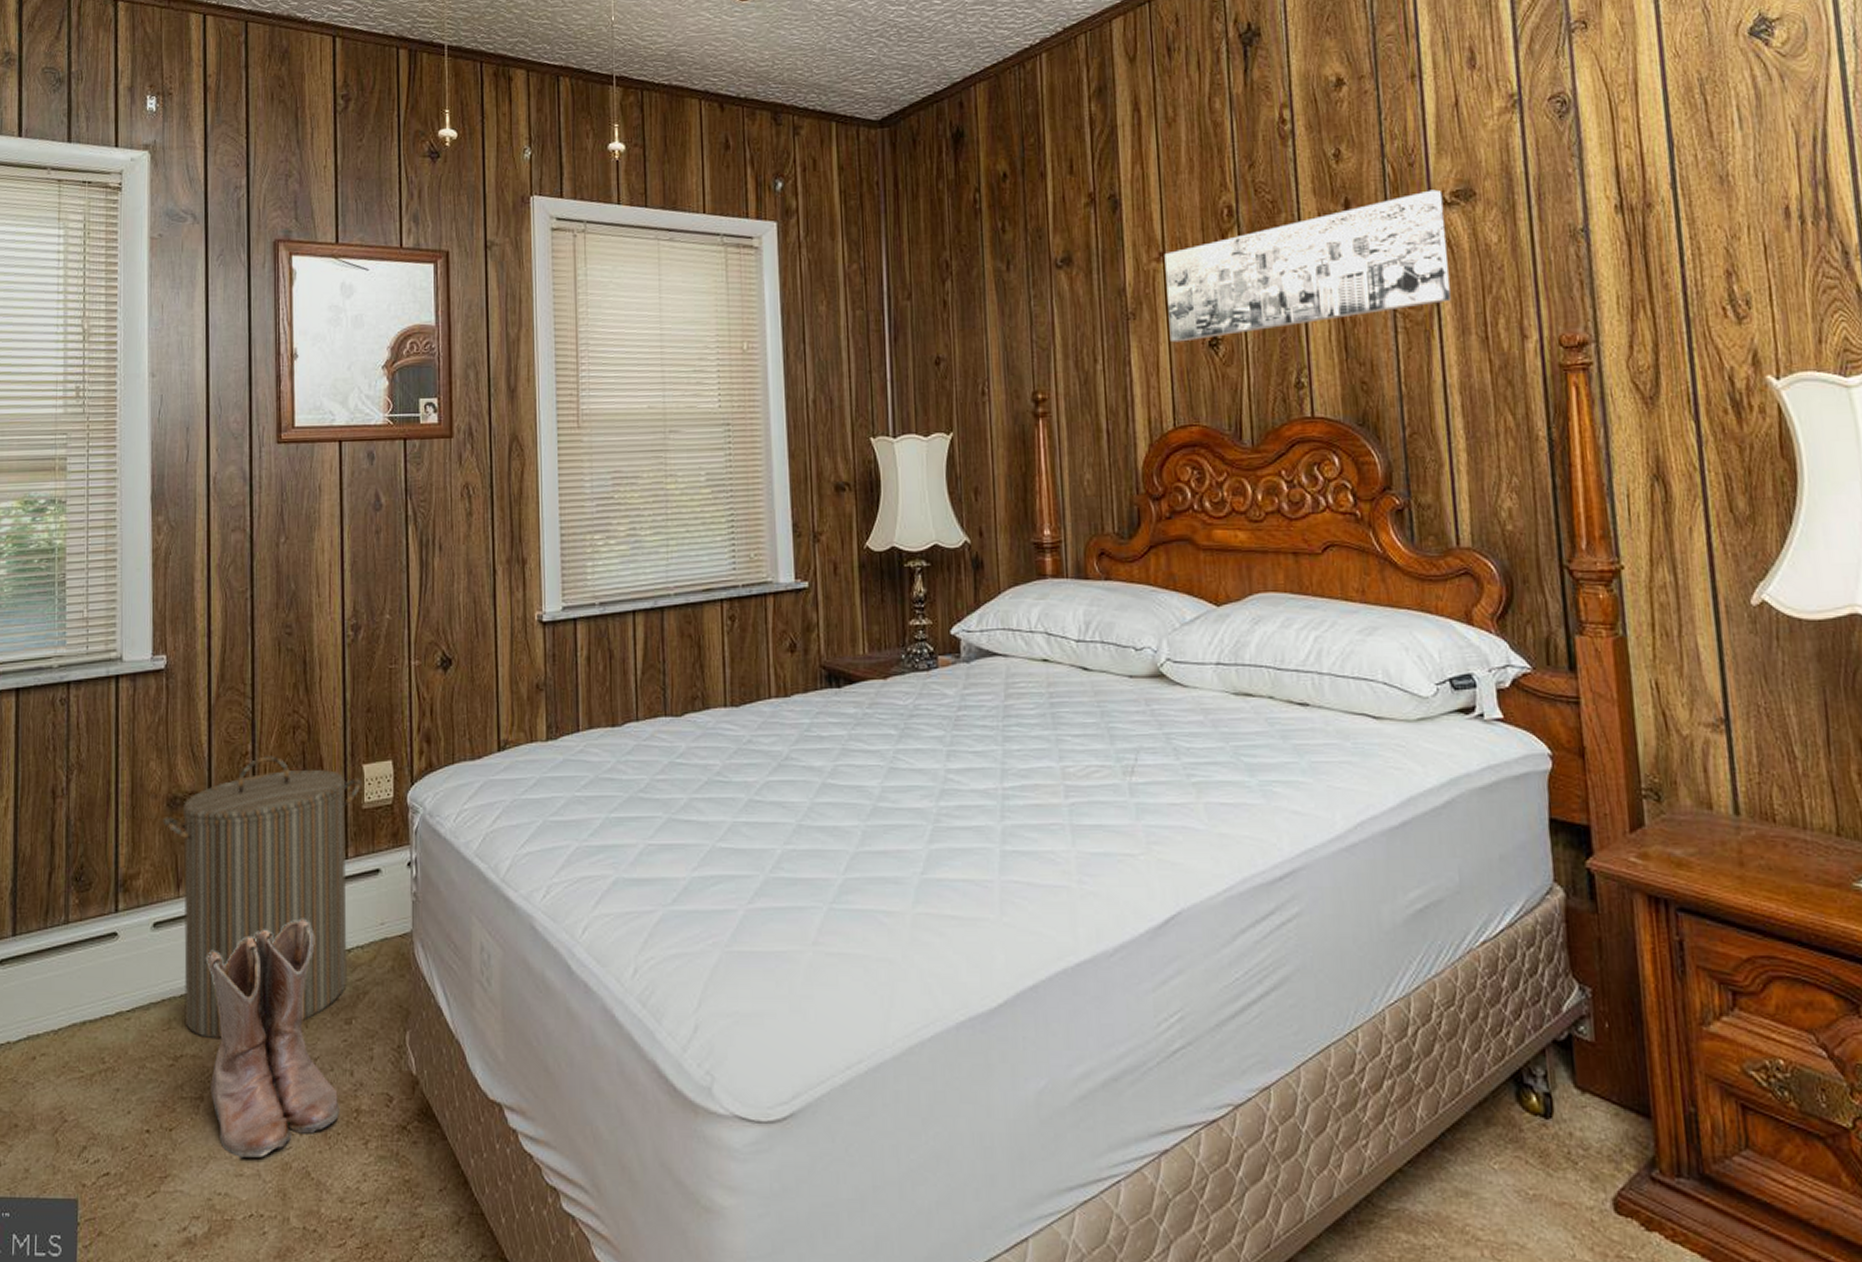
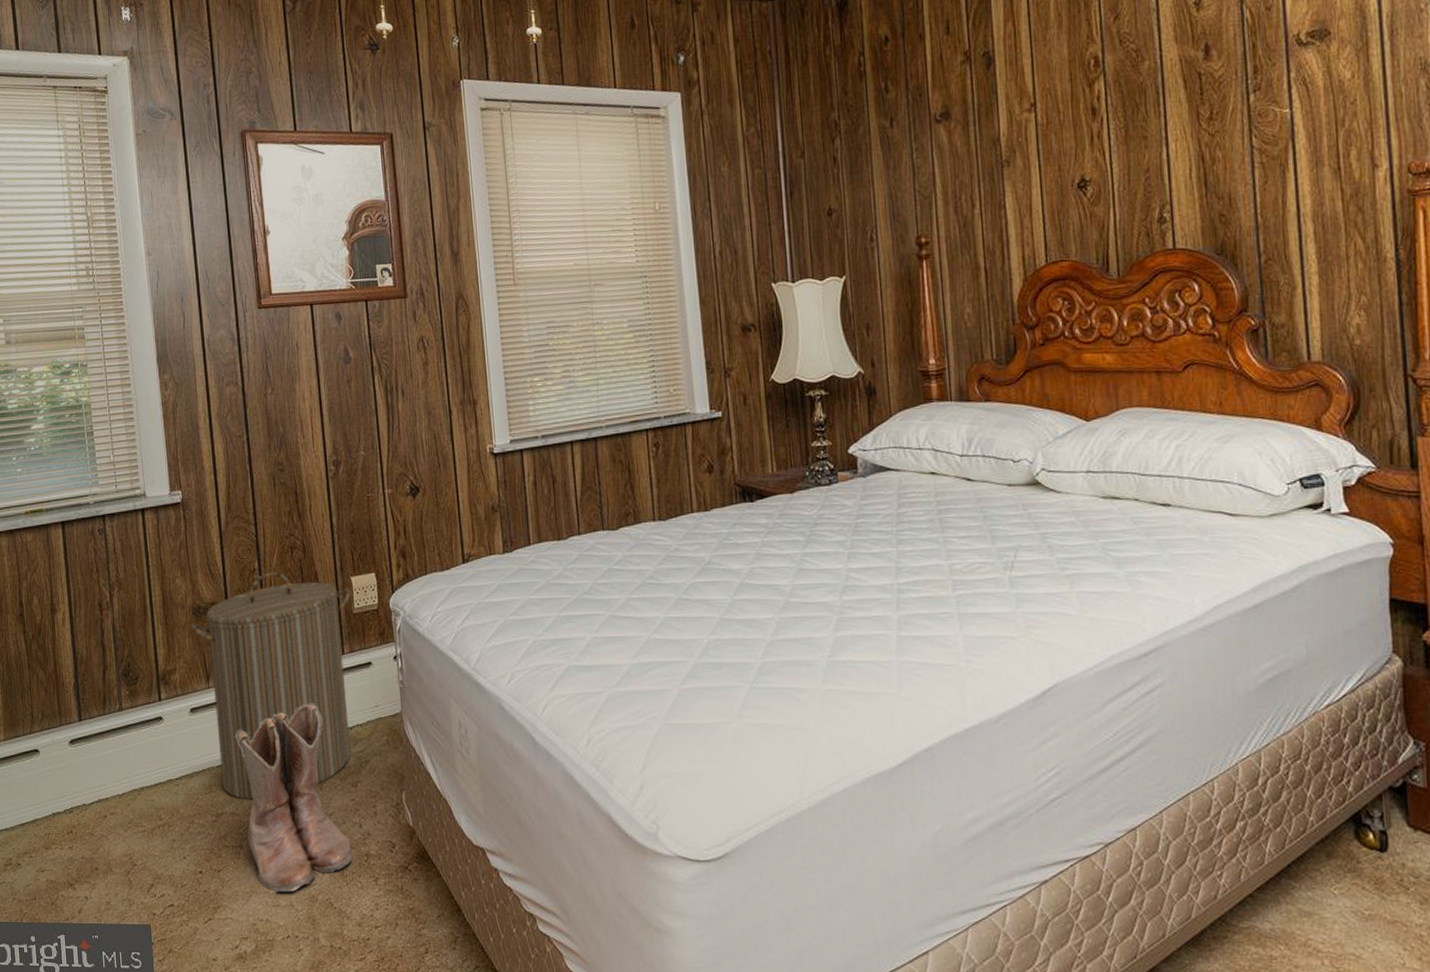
wall art: present [1164,189,1451,343] -> none [1035,31,1305,186]

